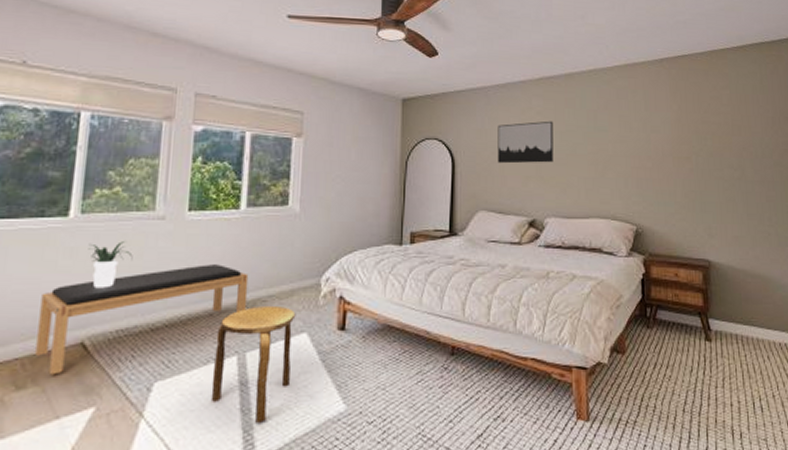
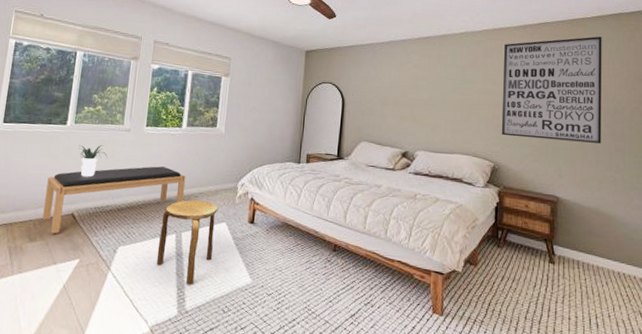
wall art: present [497,121,554,164] -> none [379,73,427,107]
wall art: none [639,69,752,194] -> present [501,36,602,144]

